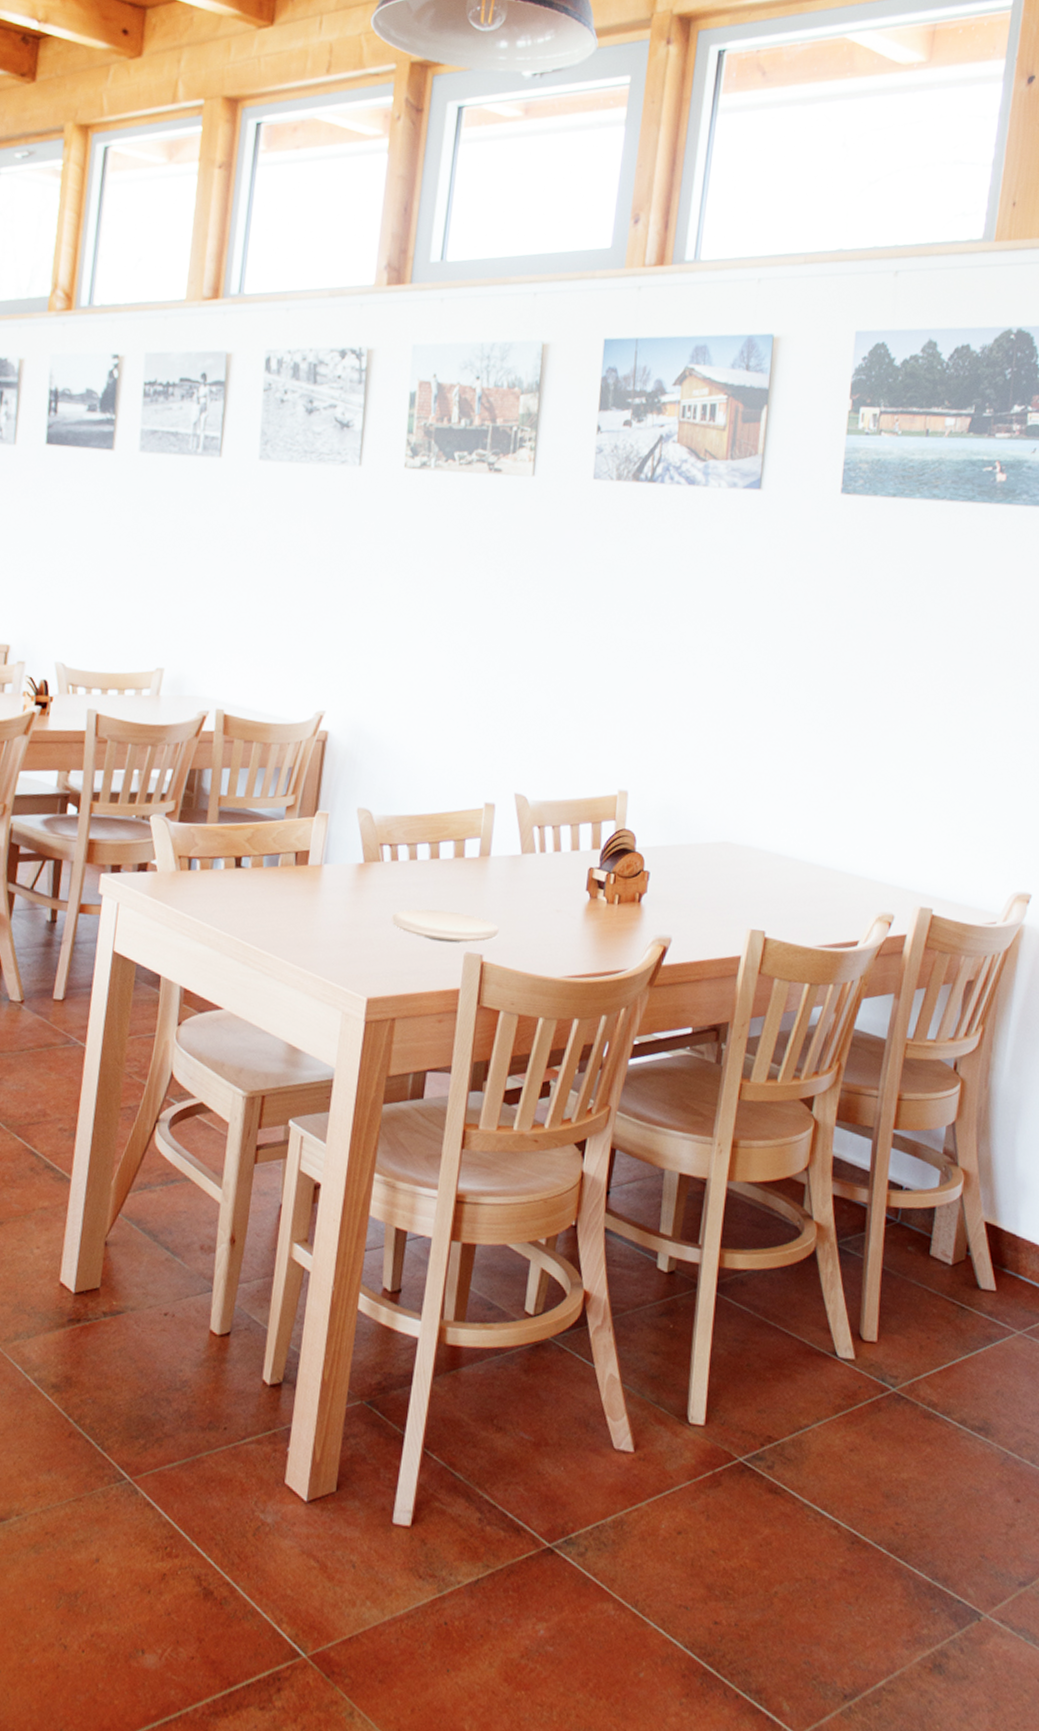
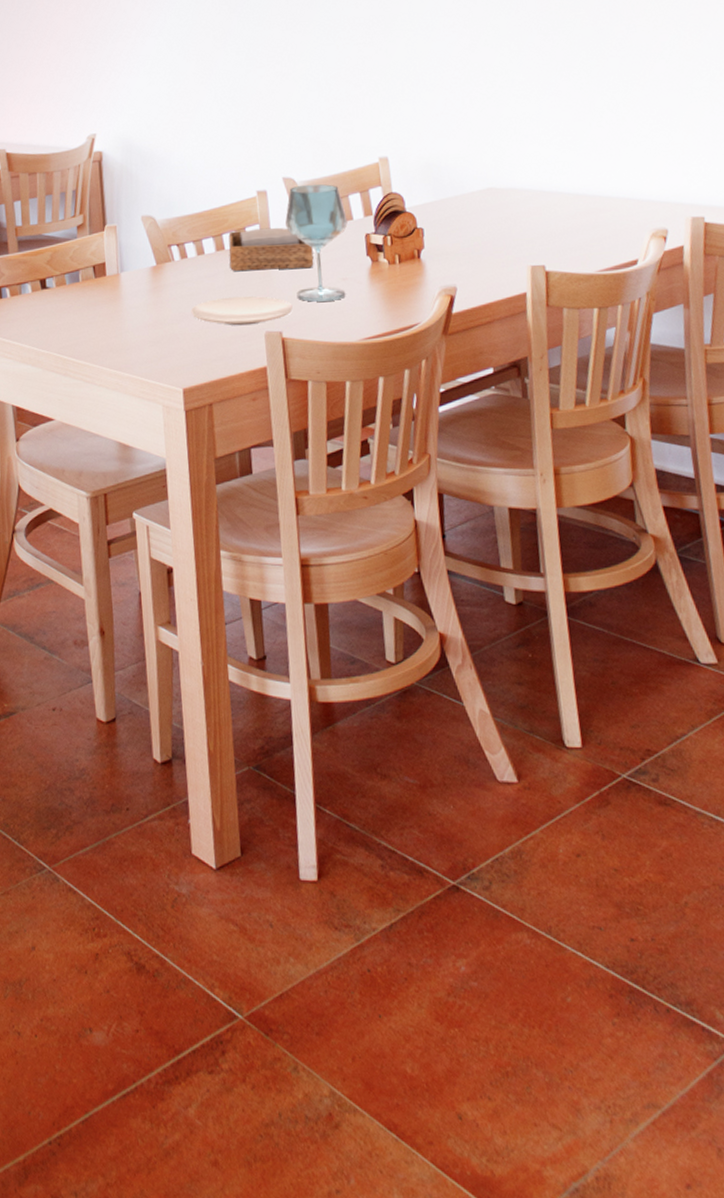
napkin holder: none [441,841,532,894] -> present [228,227,314,272]
wine glass: none [505,804,574,932] -> present [285,184,348,302]

